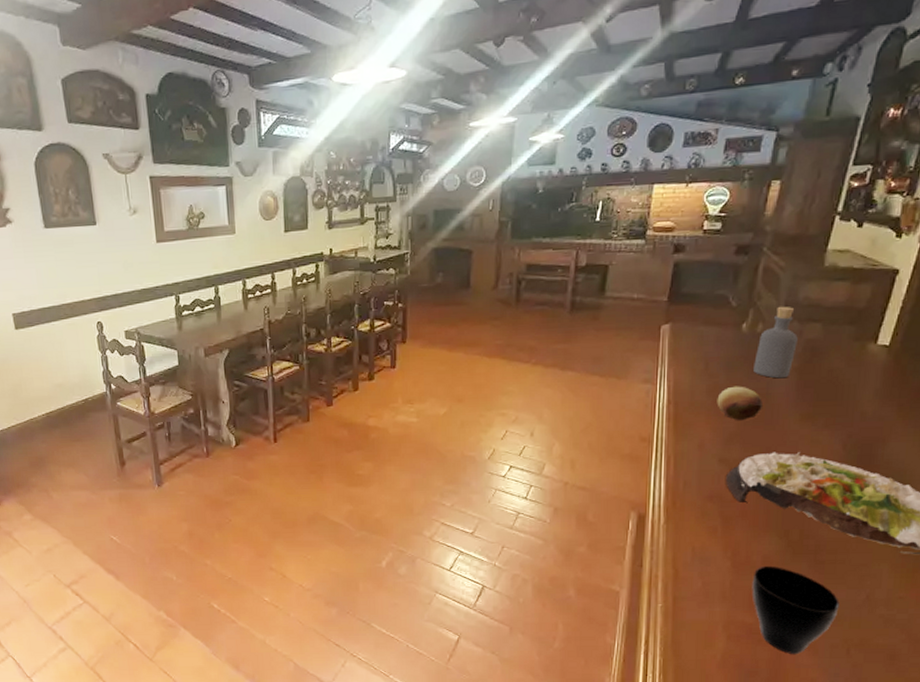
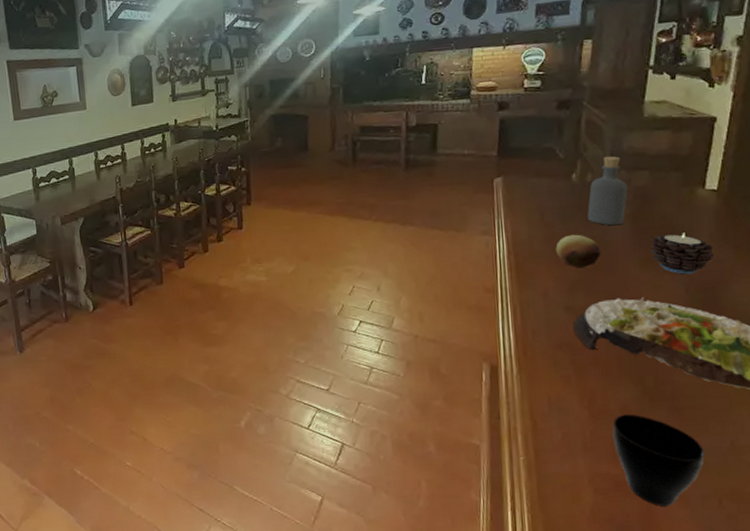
candle: none [813,388,877,431] -> present [650,232,715,275]

